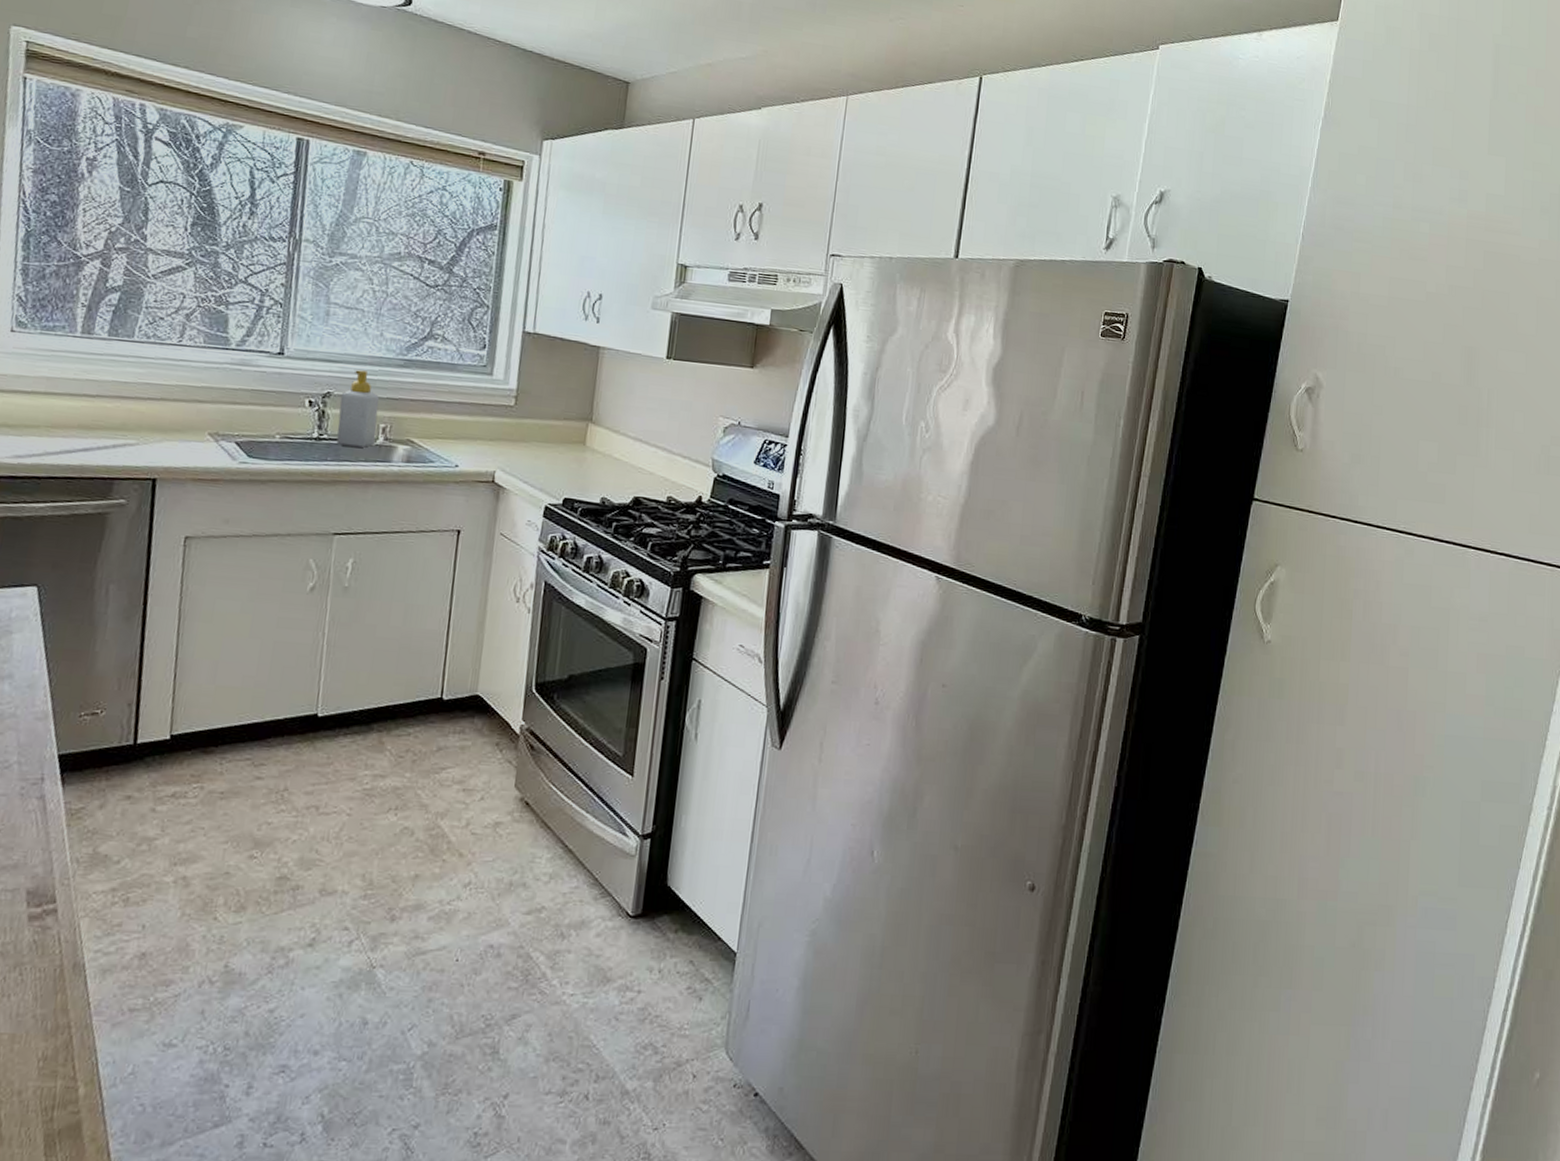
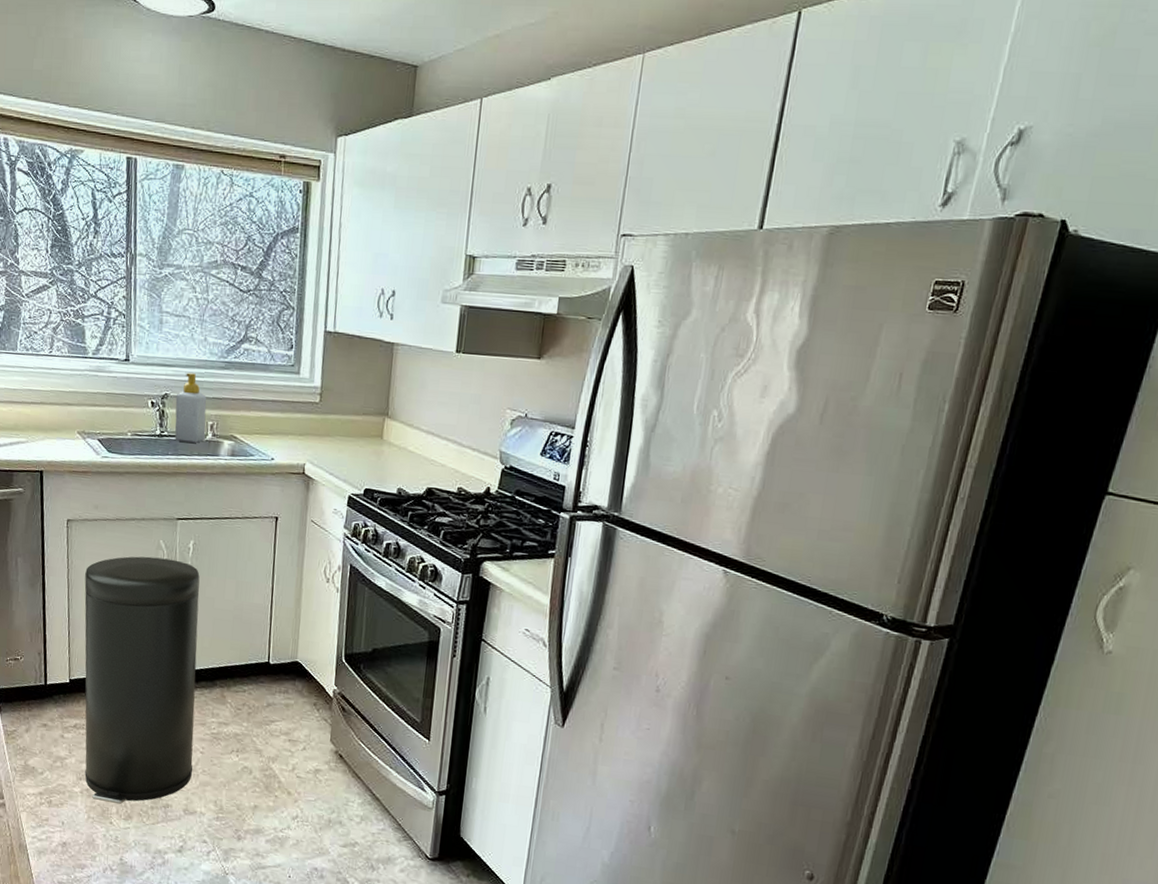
pedal bin: none [182,578,359,893] -> present [84,556,200,805]

